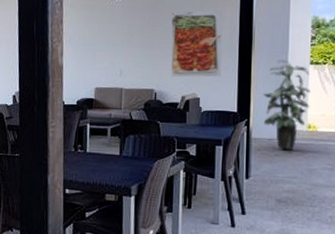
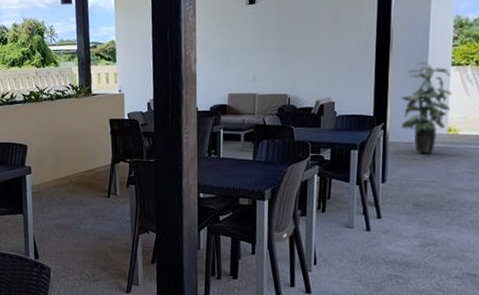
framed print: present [170,9,223,77] -> none [304,12,359,82]

